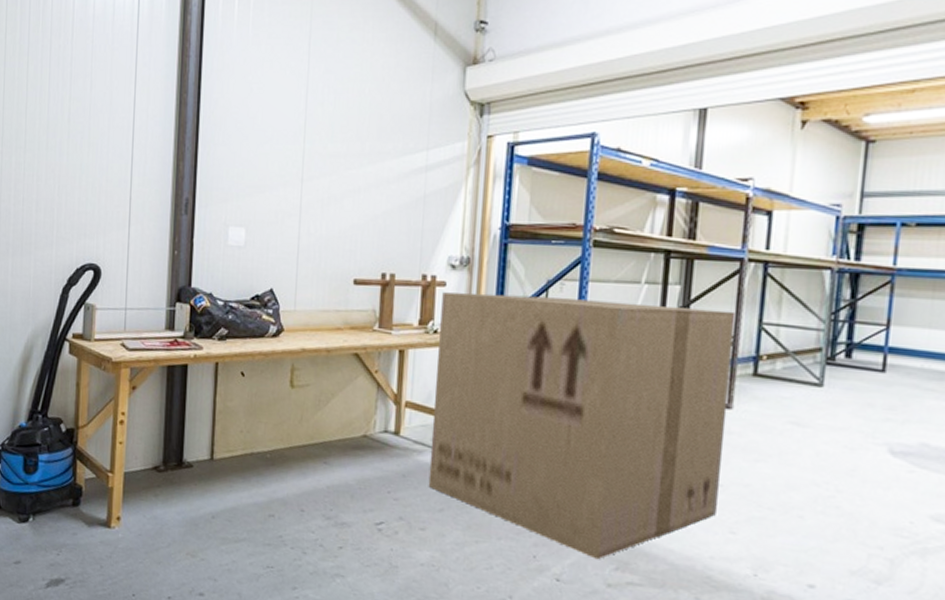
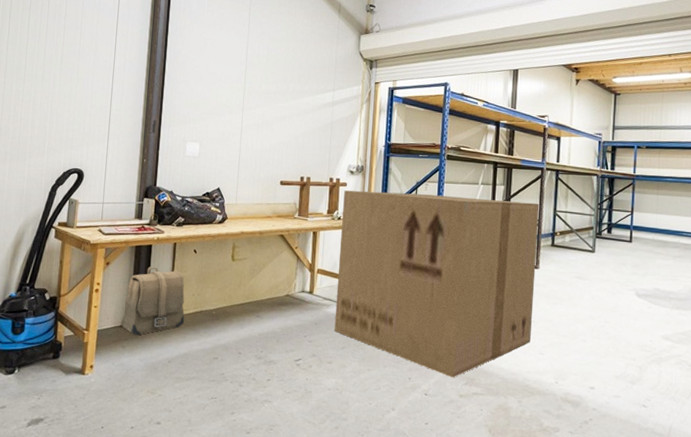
backpack: none [153,393,231,482] -> present [121,267,185,335]

